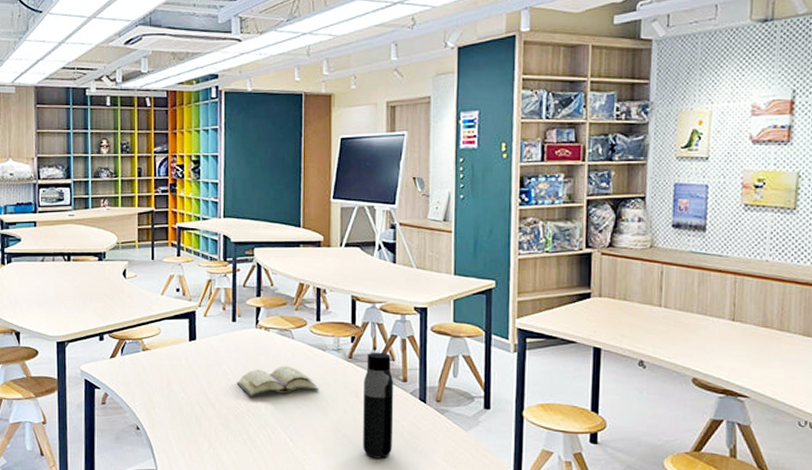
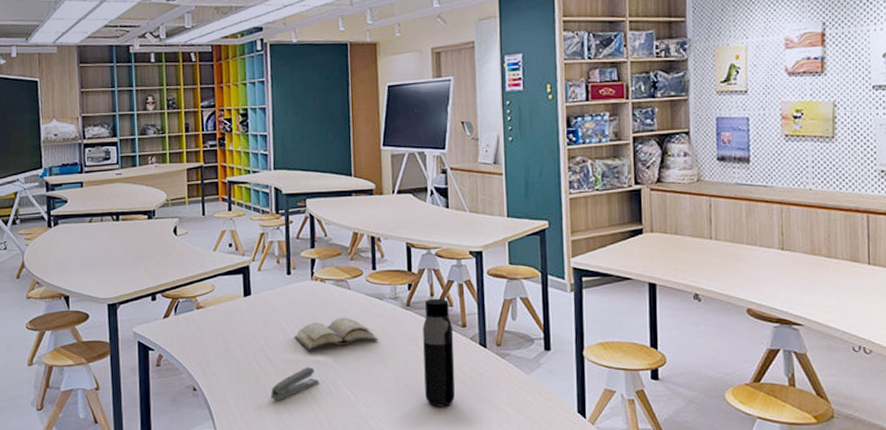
stapler: none [211,413,260,444] -> present [271,367,320,401]

